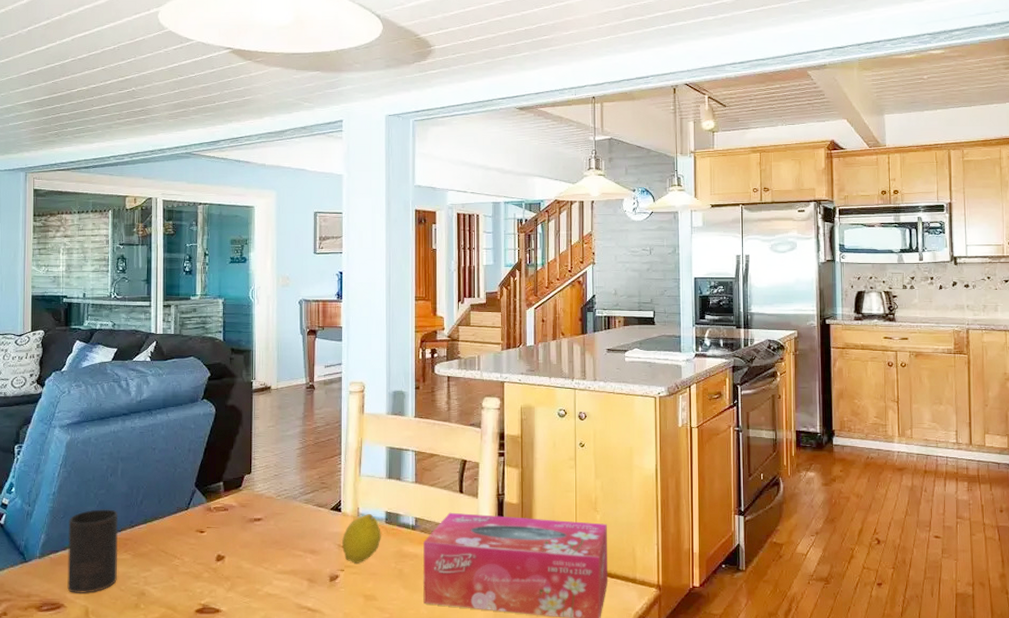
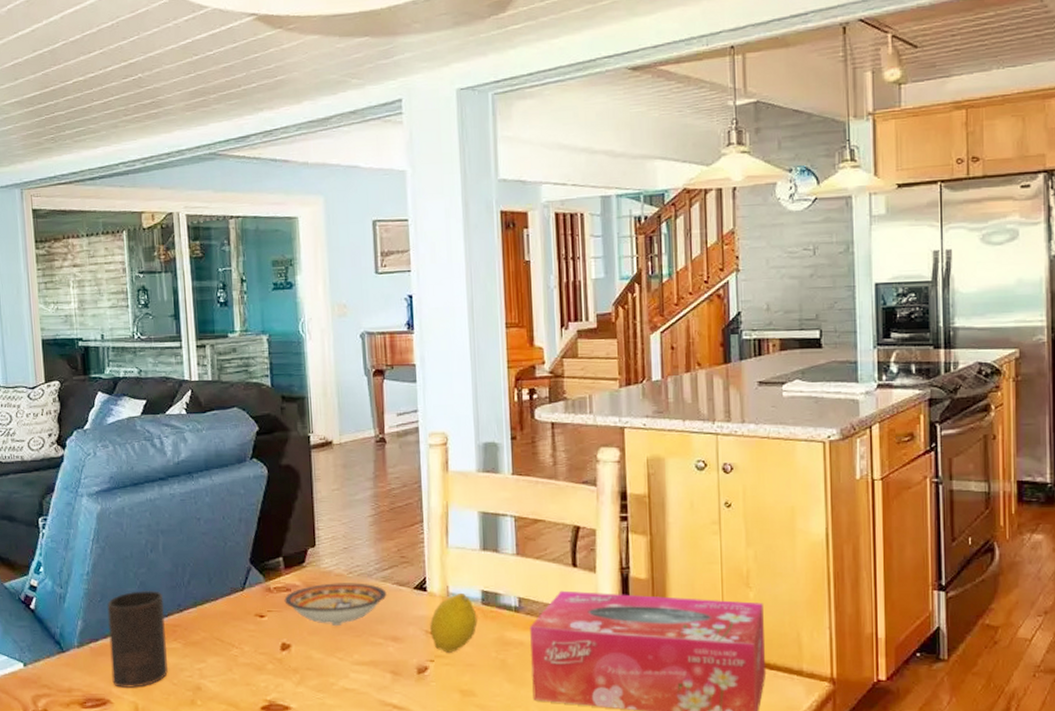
bowl: none [222,504,308,541] -> present [284,583,387,627]

